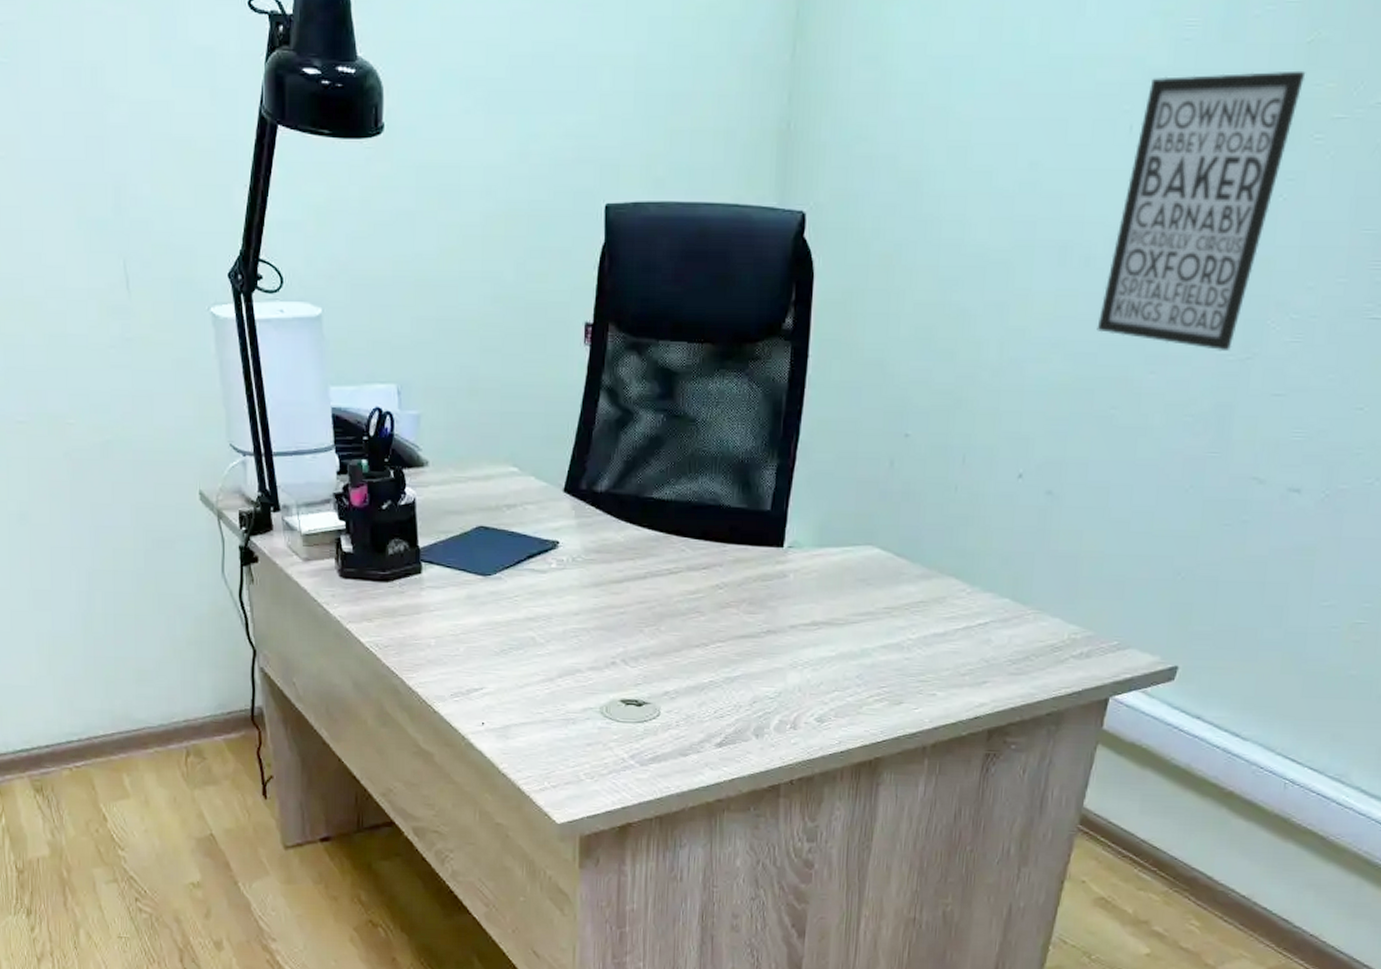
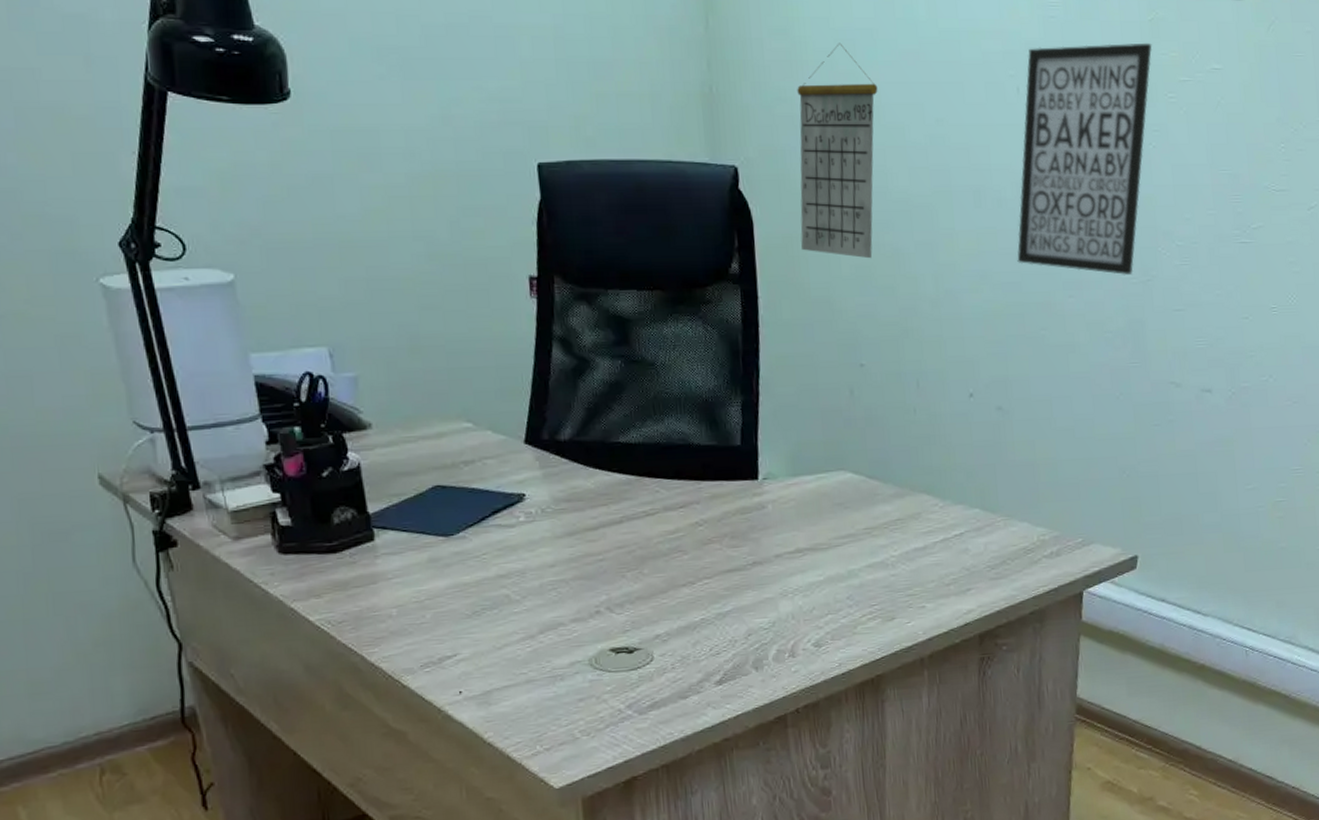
calendar: none [861,72,970,320] -> present [797,43,878,259]

